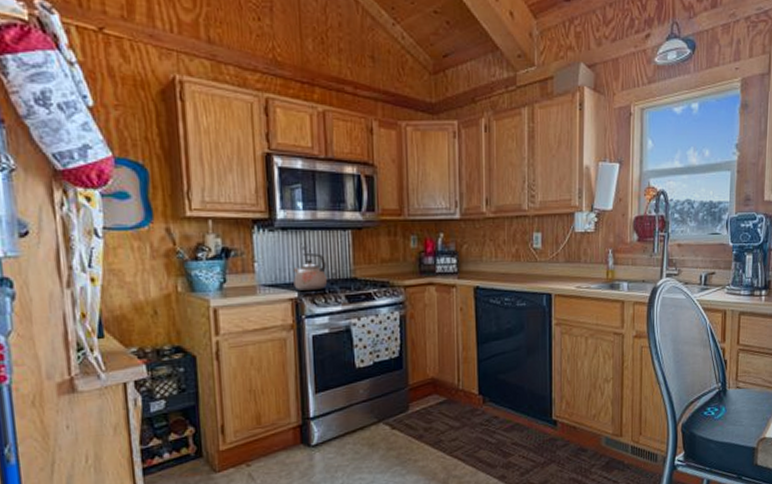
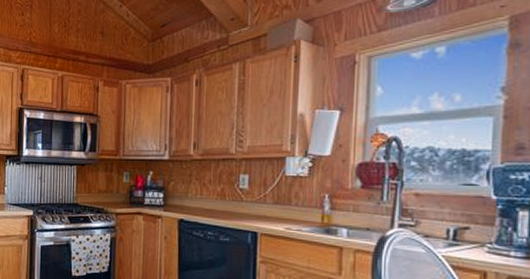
kettle: present [293,252,328,292] -> none [31,181,56,212]

